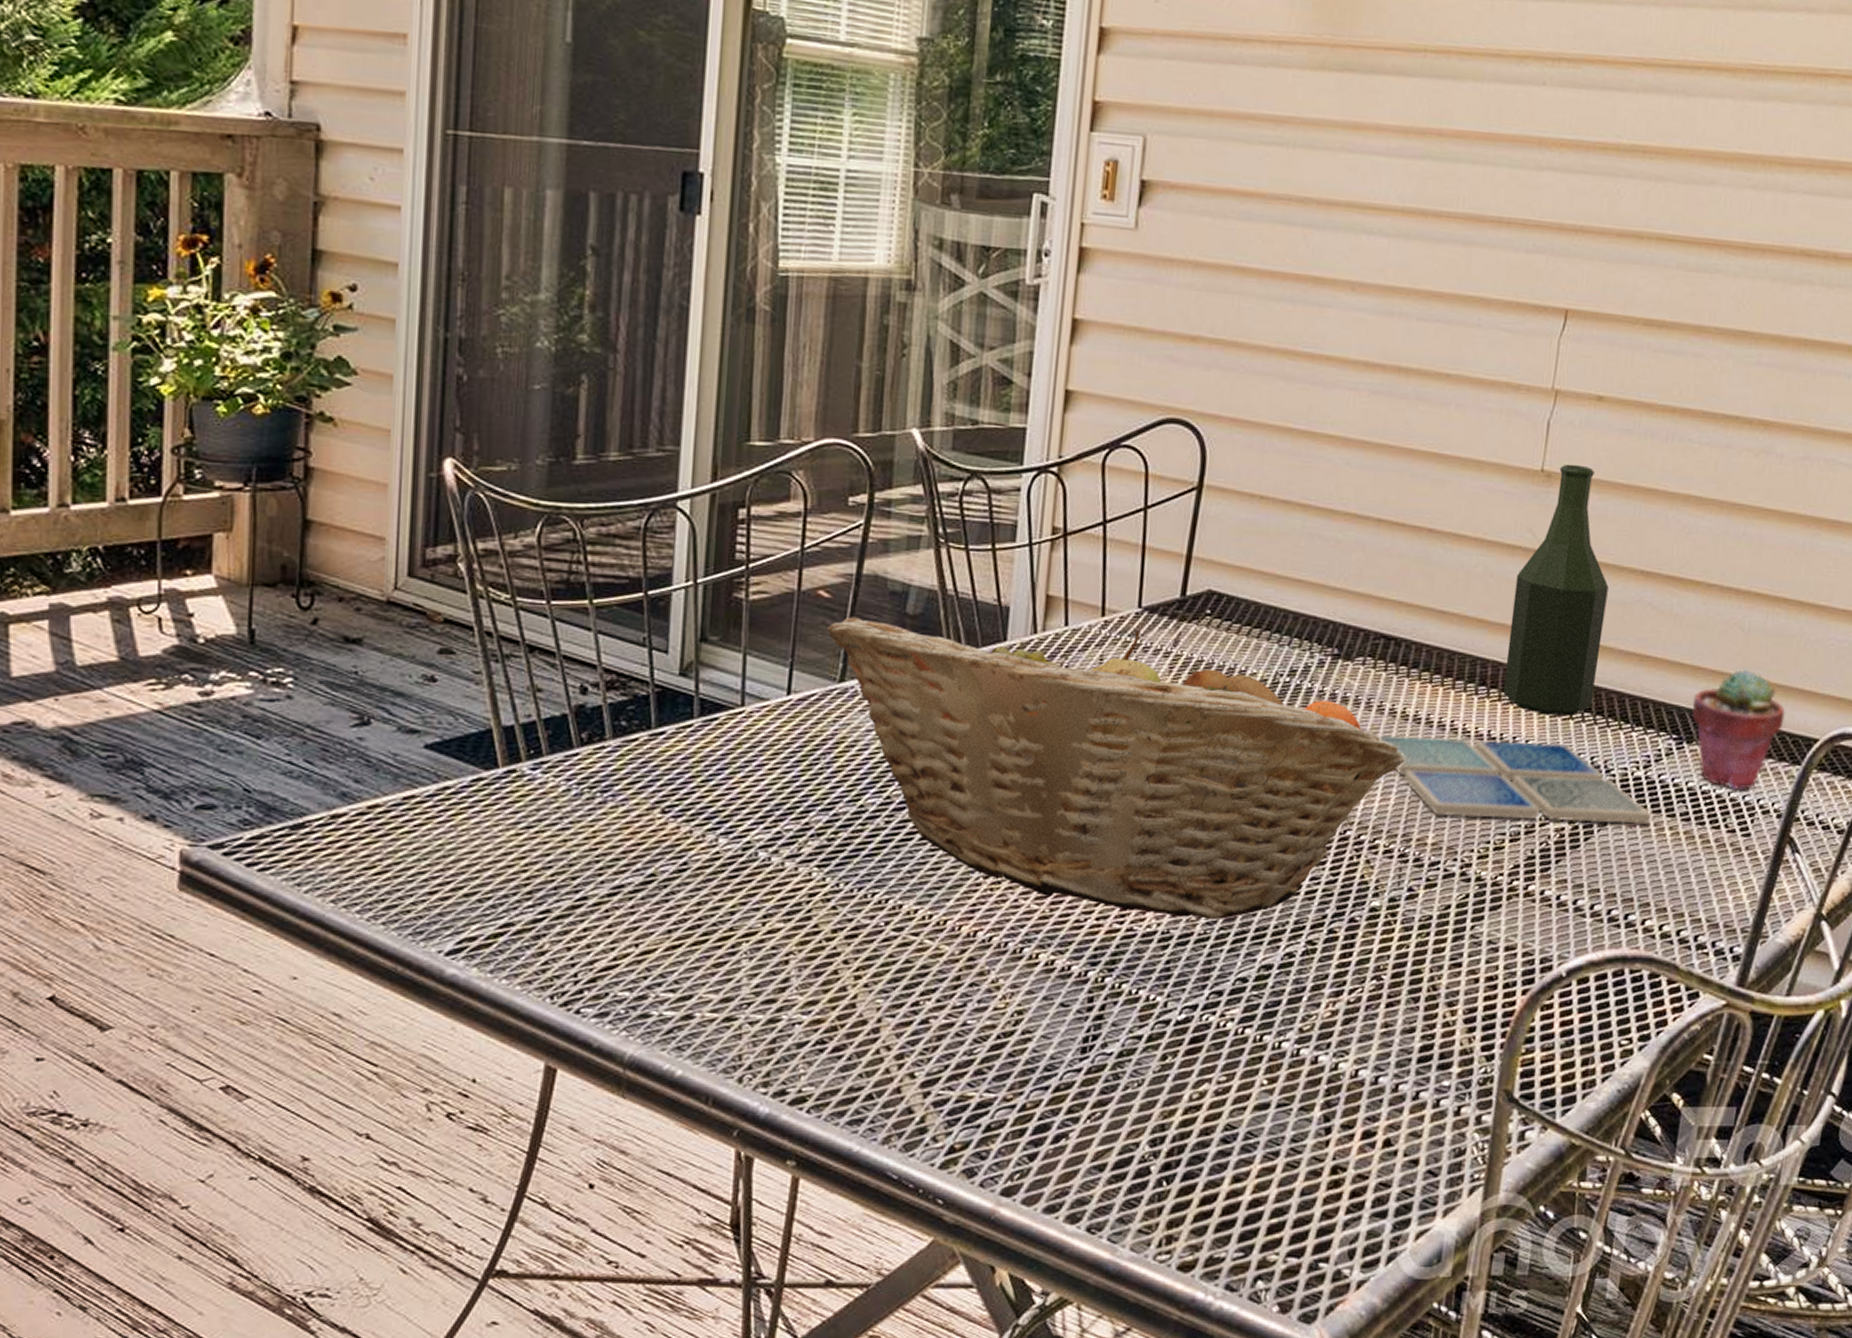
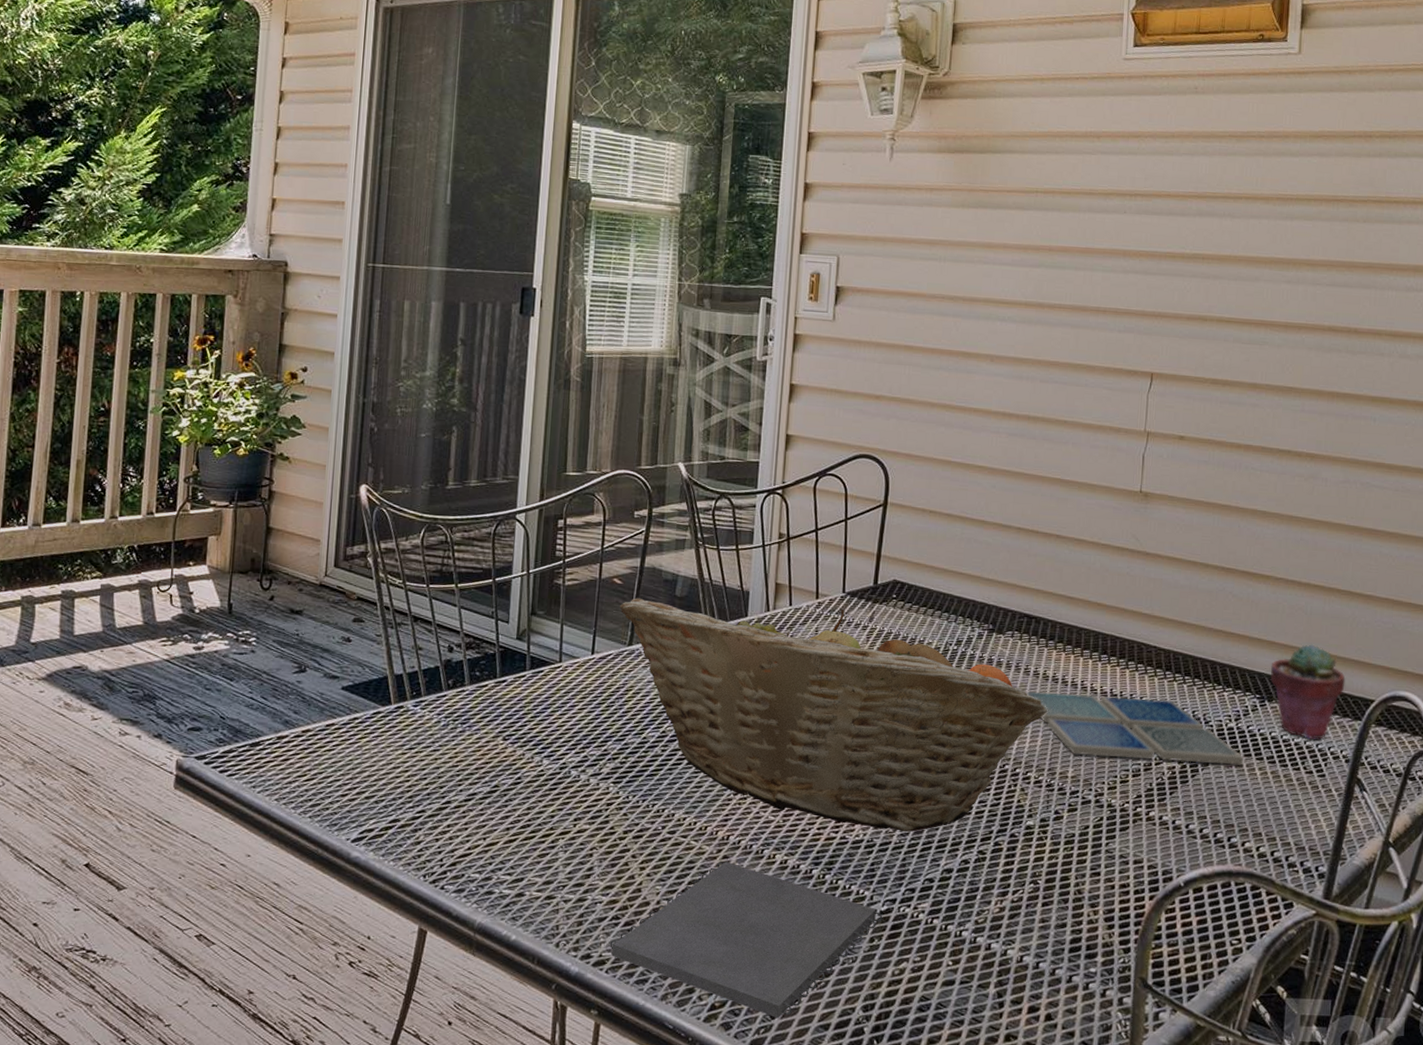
notepad: none [812,964,1179,1160] -> present [610,861,883,1019]
bottle: present [1503,464,1609,715] -> none [1120,486,1198,678]

